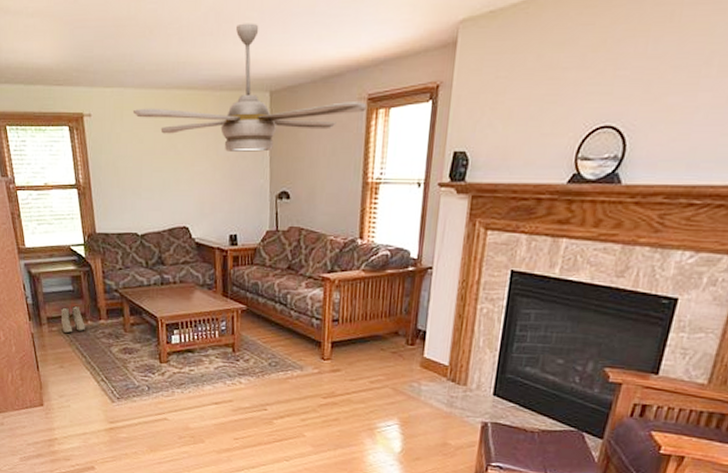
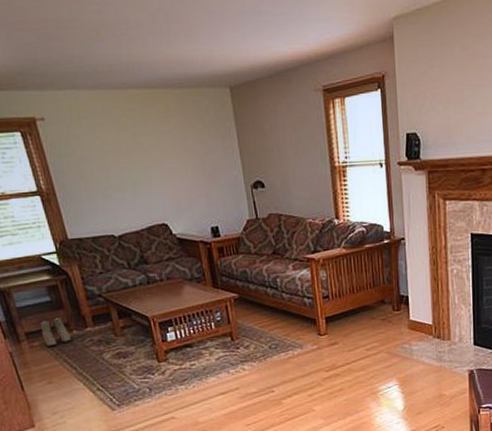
ceiling fan: present [132,23,368,152] -> none [90,22,324,147]

